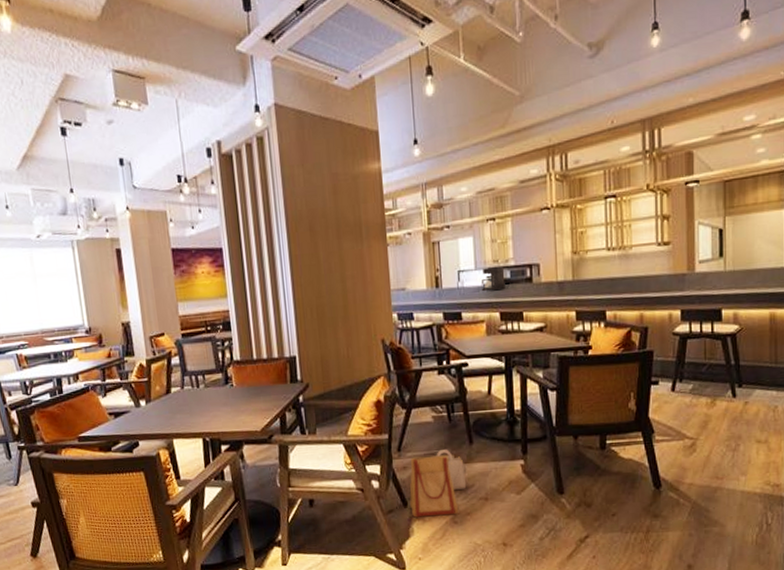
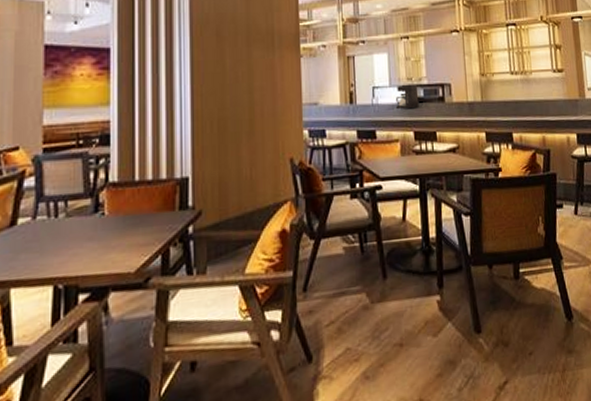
shopping bag: present [409,455,458,518] -> none [315,293,370,376]
handbag: present [436,450,467,490] -> none [346,287,380,336]

